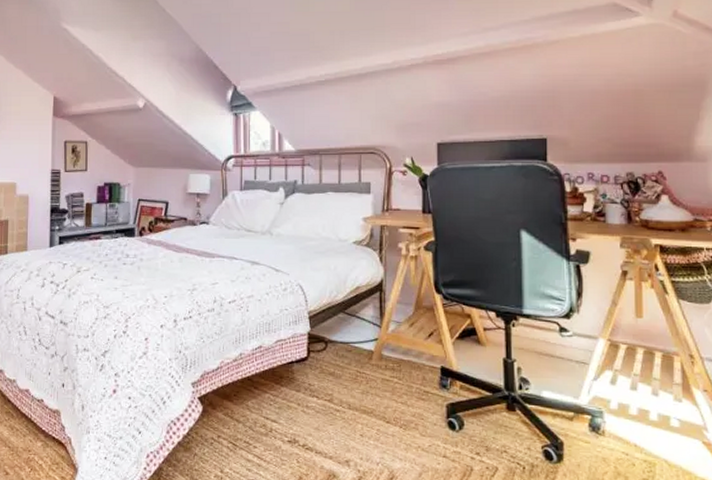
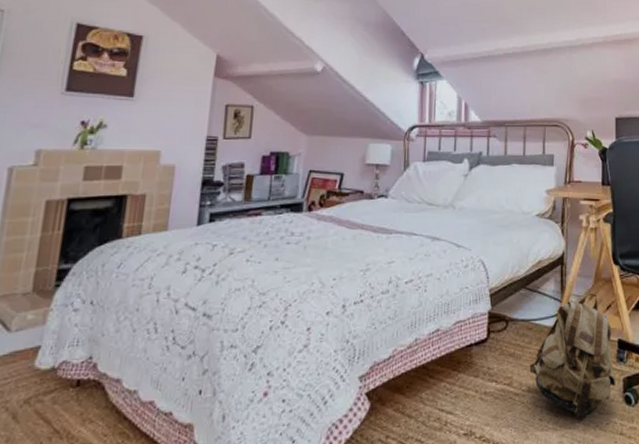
backpack: none [349,321,438,439] -> present [529,294,615,419]

